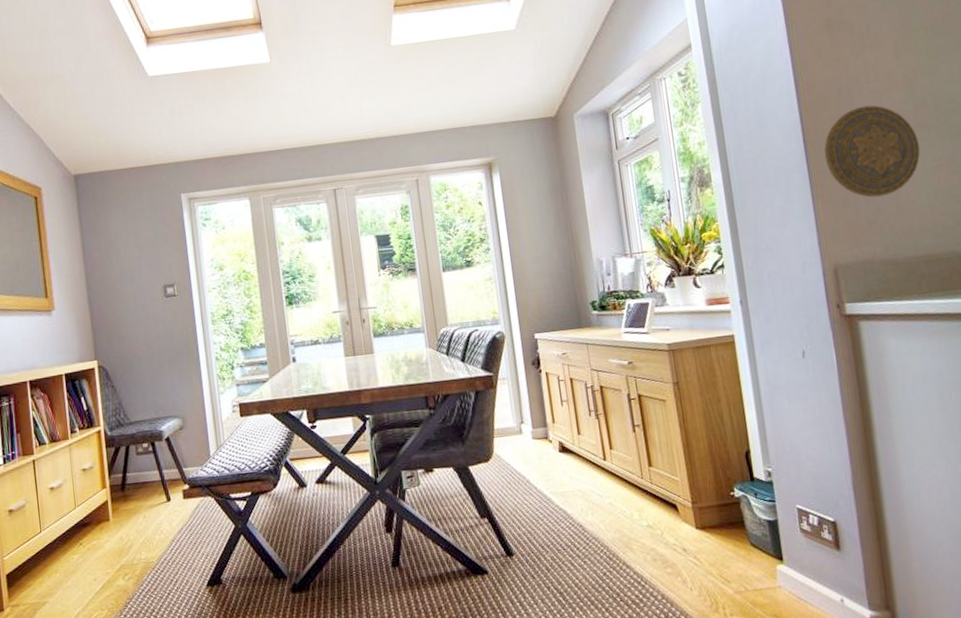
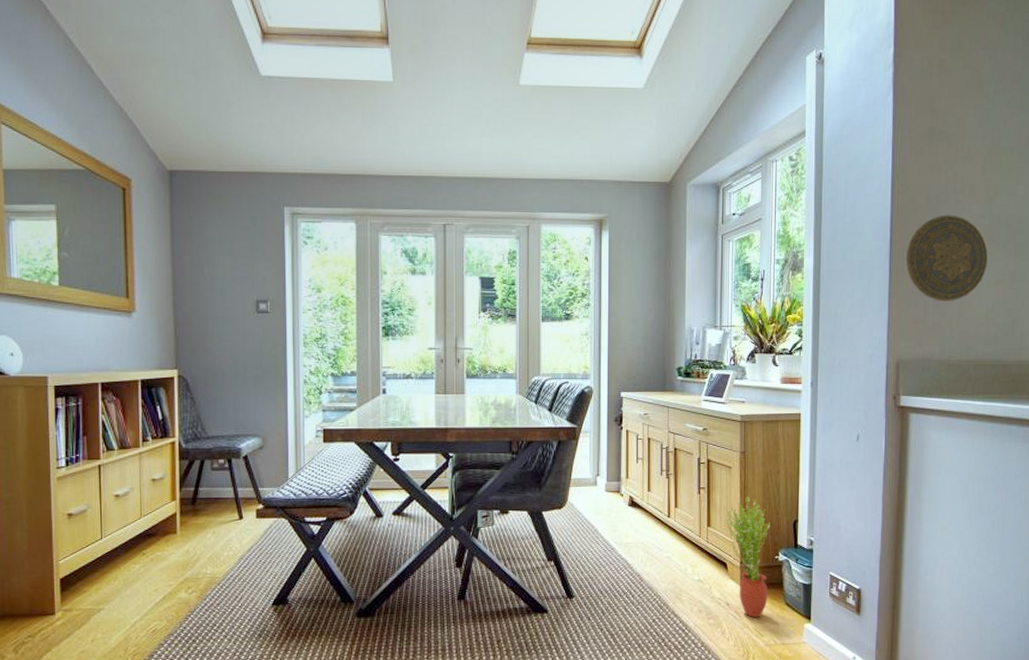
potted plant: none [667,429,729,563] -> present [725,496,771,618]

